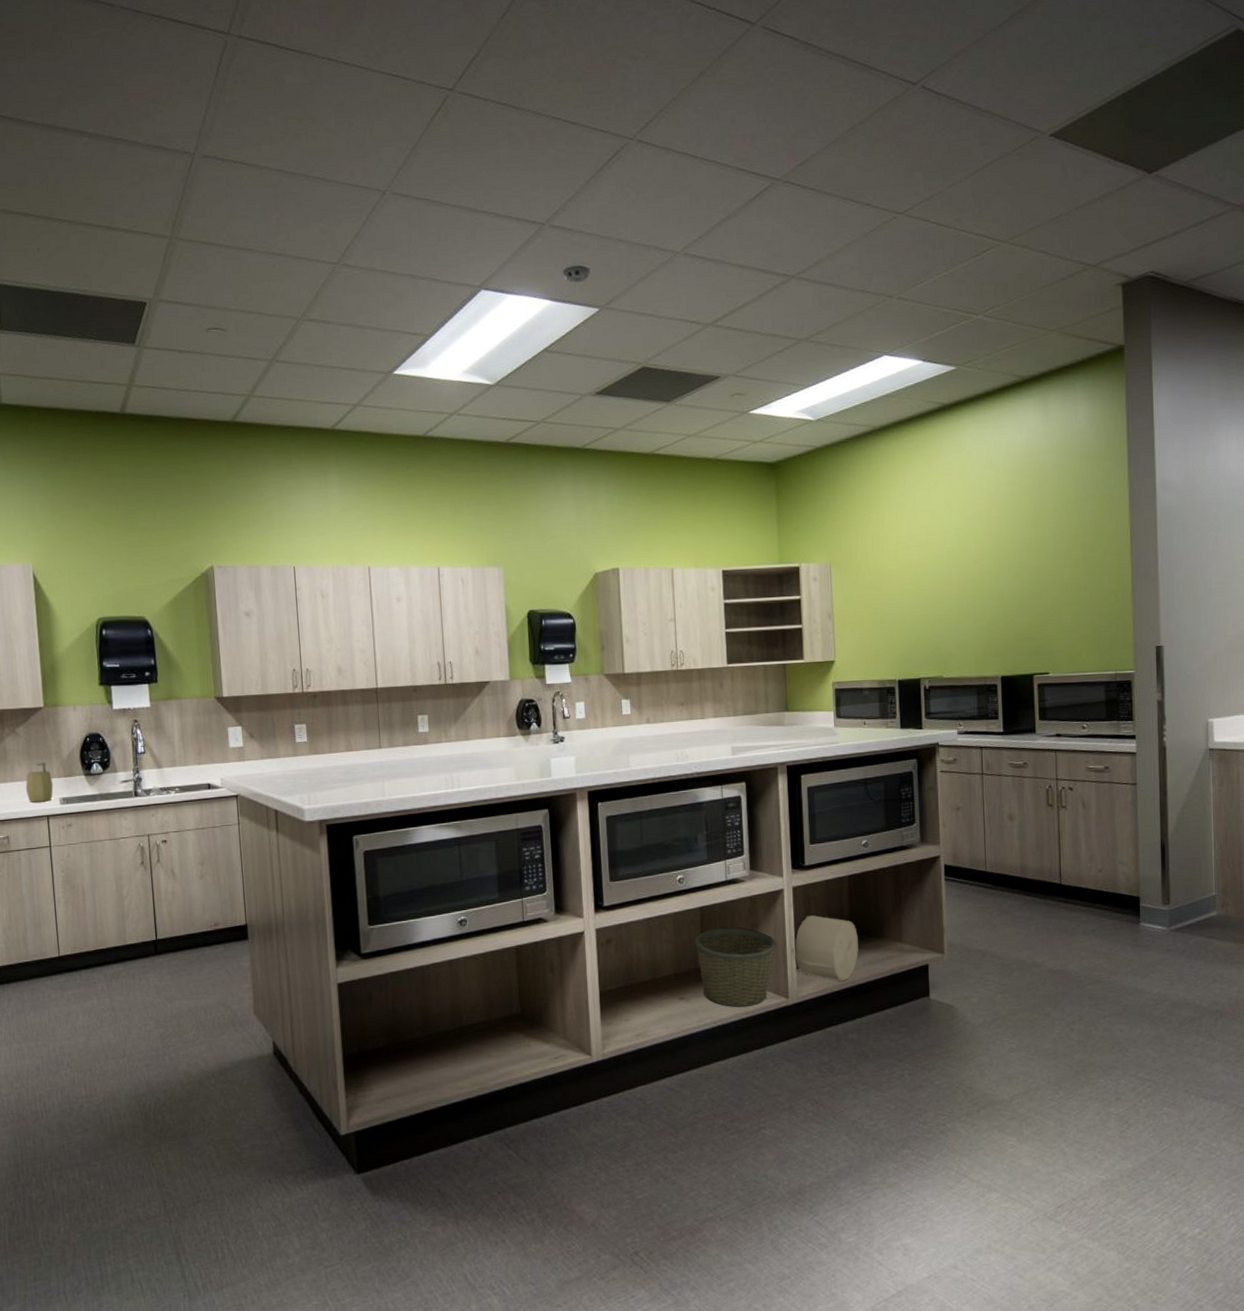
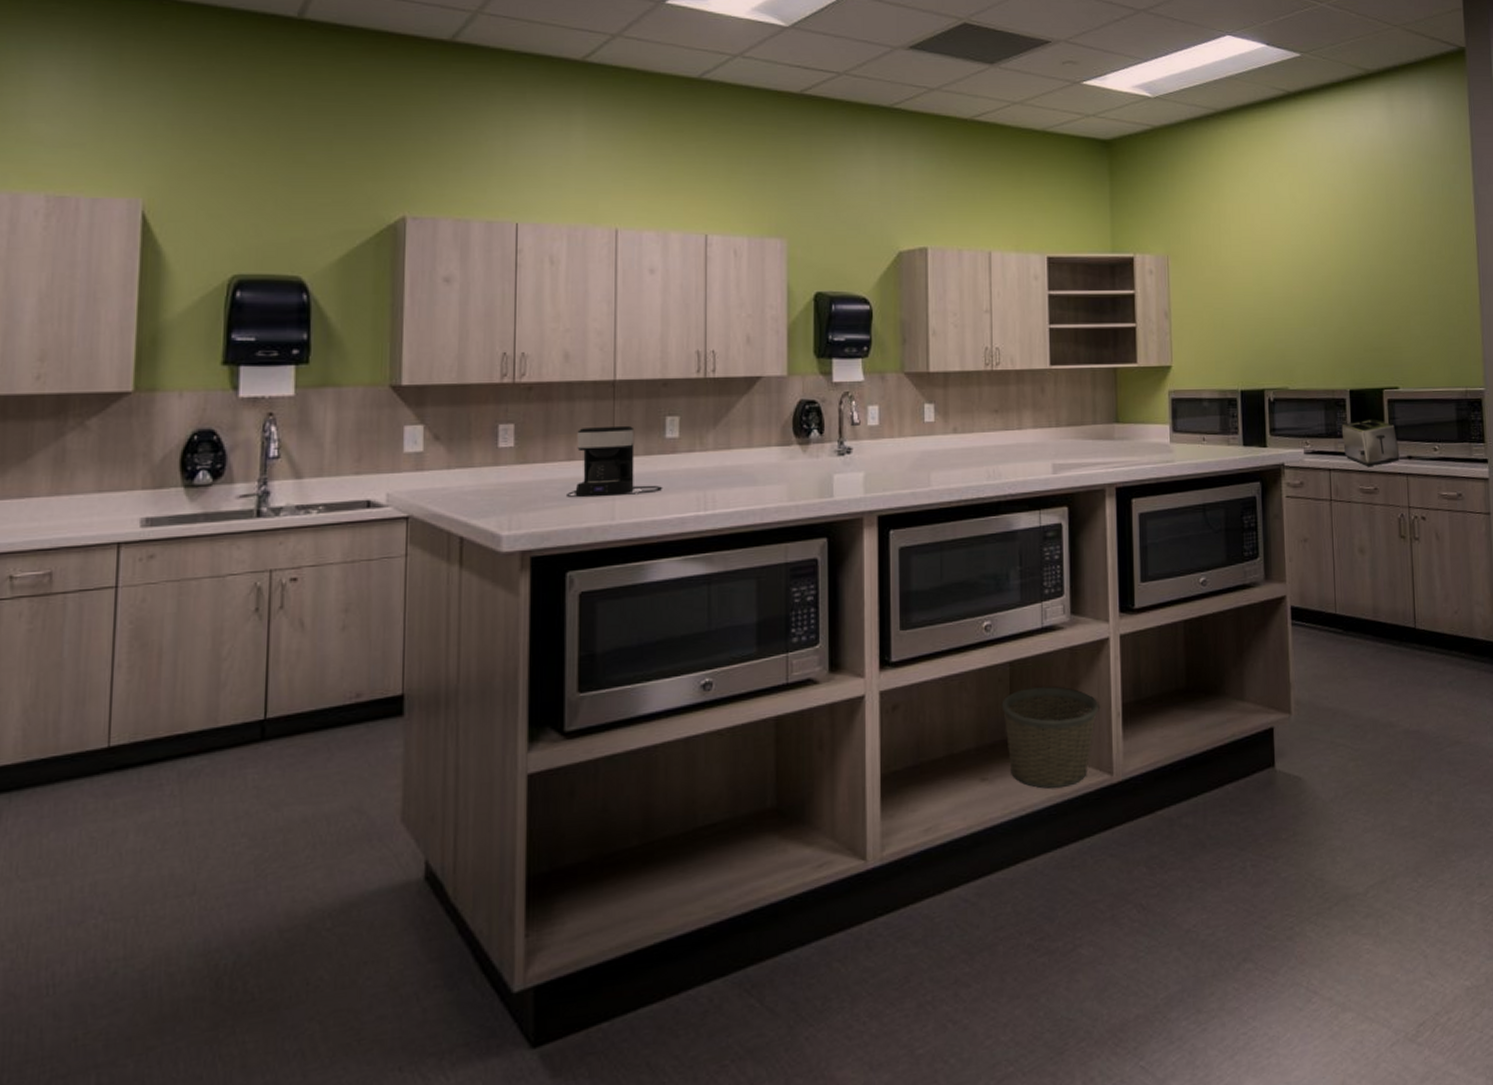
soap dispenser: present [25,762,54,803] -> none [88,467,134,524]
coffee maker: none [347,723,419,780] -> present [565,425,662,498]
paper towel: present [794,915,859,981] -> none [1120,670,1195,751]
toaster: none [993,701,1049,744] -> present [1341,419,1400,466]

